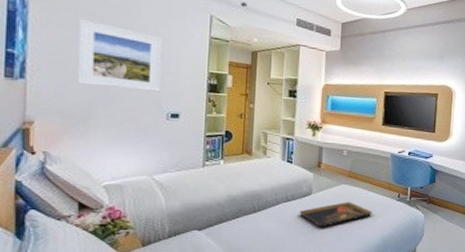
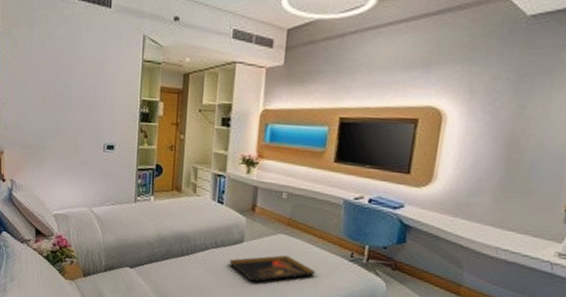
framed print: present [77,18,163,92] -> none [33,51,100,122]

